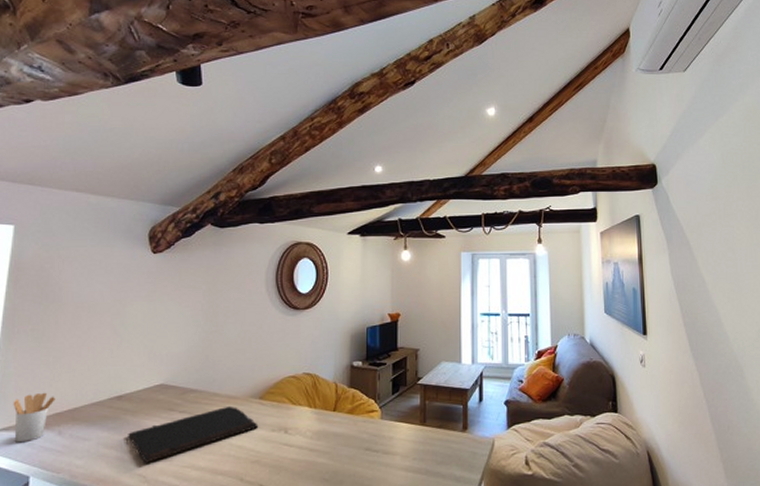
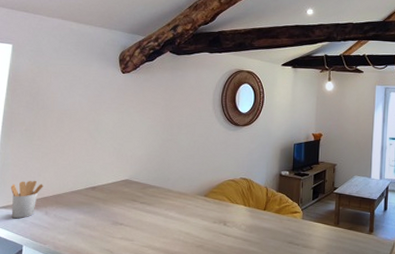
cutting board: present [128,406,259,463] -> none [99,200,203,241]

